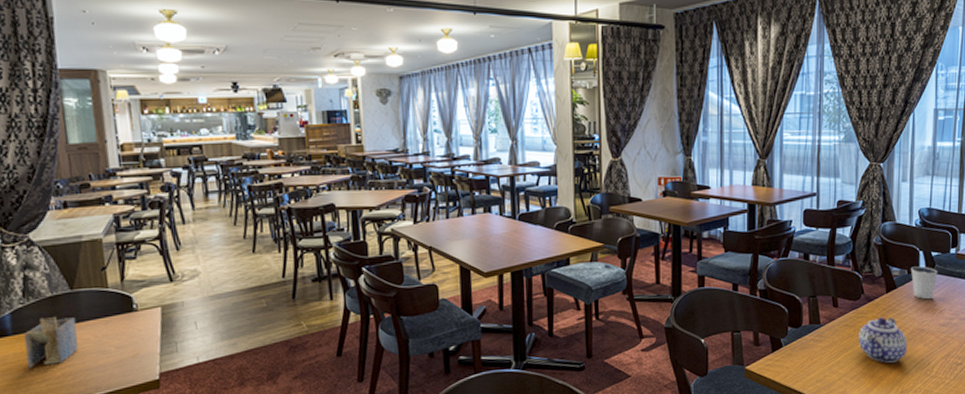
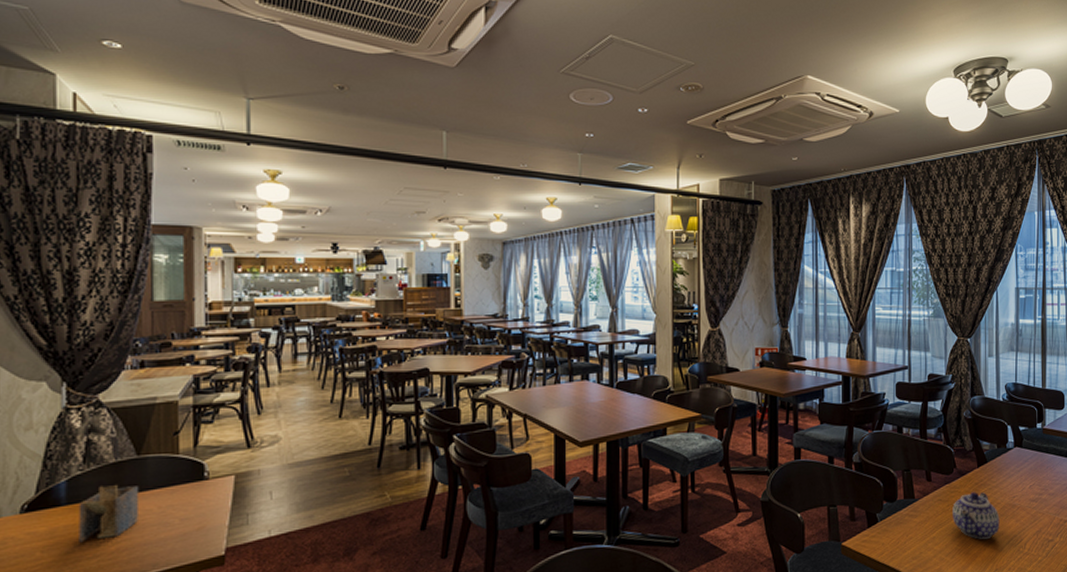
dixie cup: present [910,266,938,300] -> none [999,440,1026,475]

